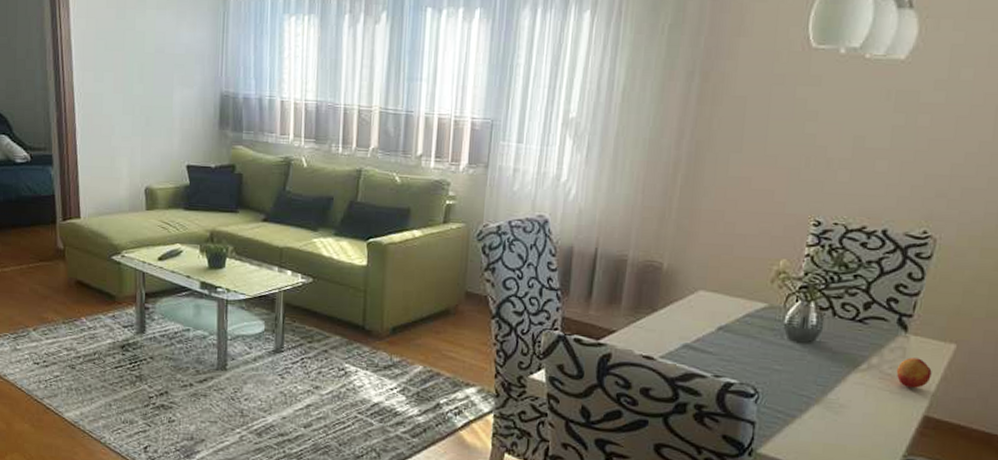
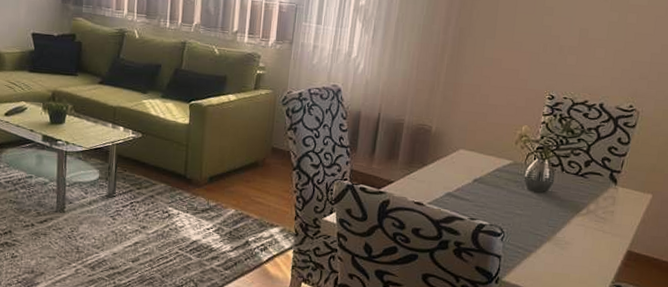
fruit: present [896,357,932,388] -> none [608,205,634,229]

